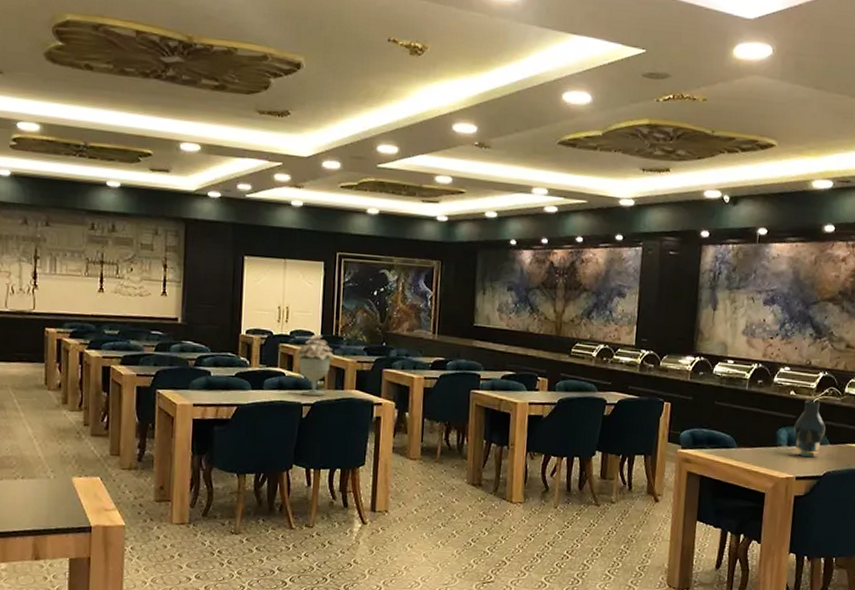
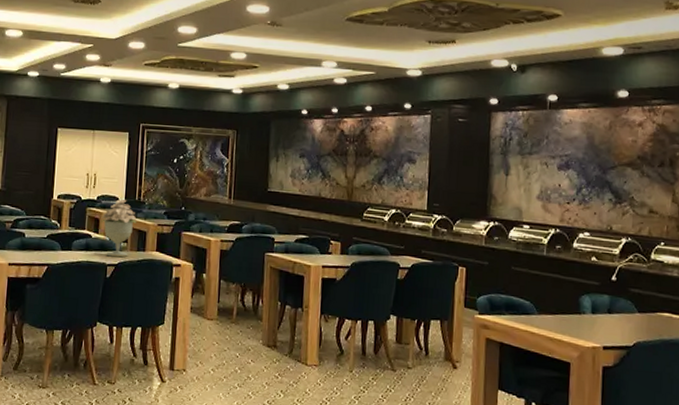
vase: present [794,400,826,458] -> none [598,266,632,327]

